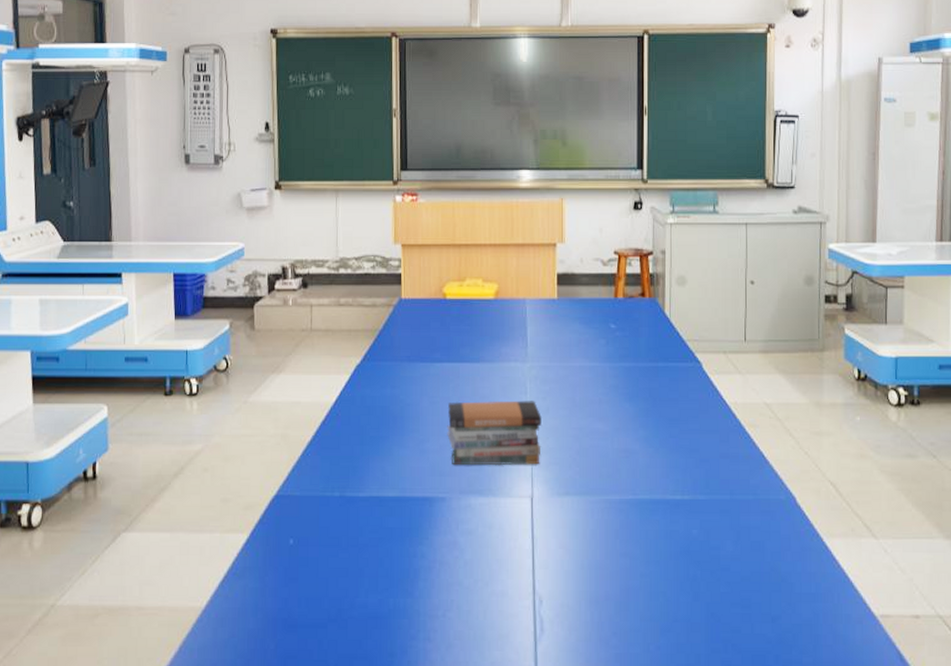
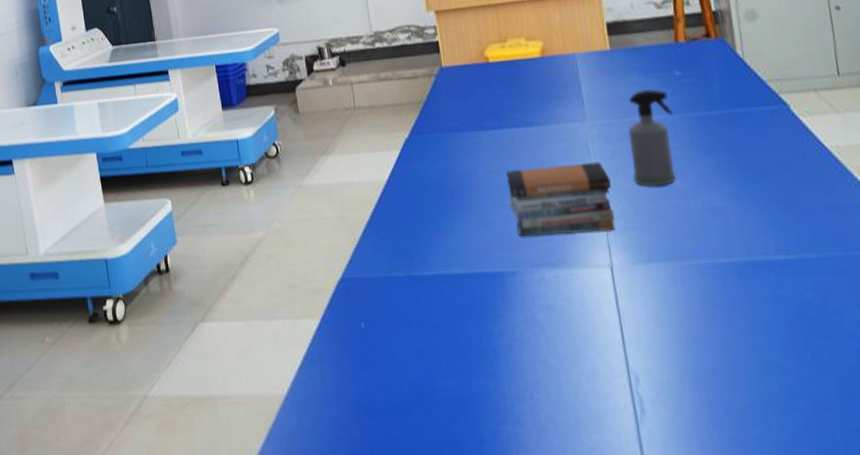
spray bottle: none [562,337,604,427] -> present [627,88,676,187]

